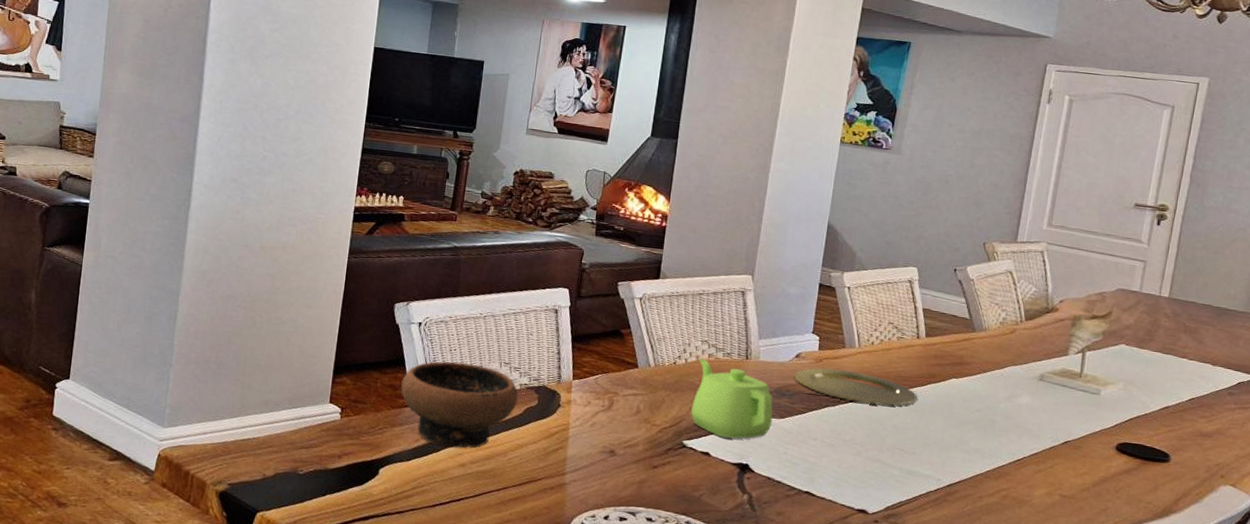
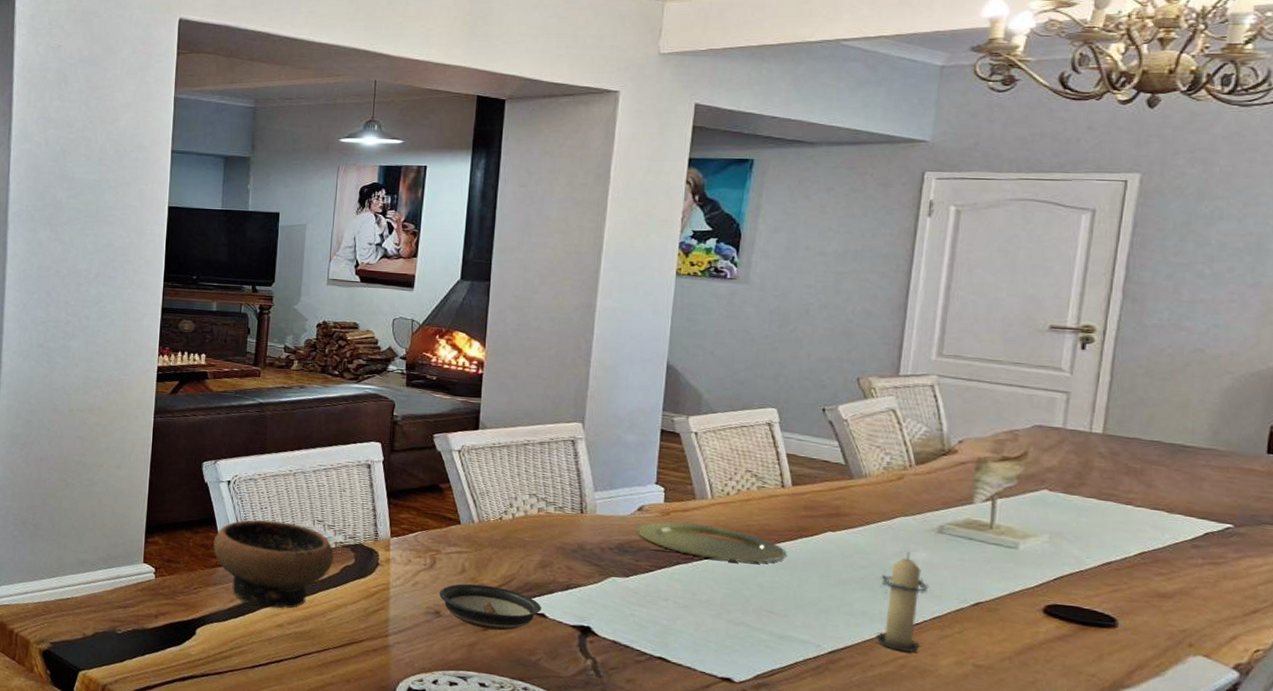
saucer: none [615,424,706,469] -> present [439,583,541,631]
teapot: present [691,358,773,440] -> none [522,513,616,600]
candle: none [985,397,1030,485] -> present [875,552,929,652]

